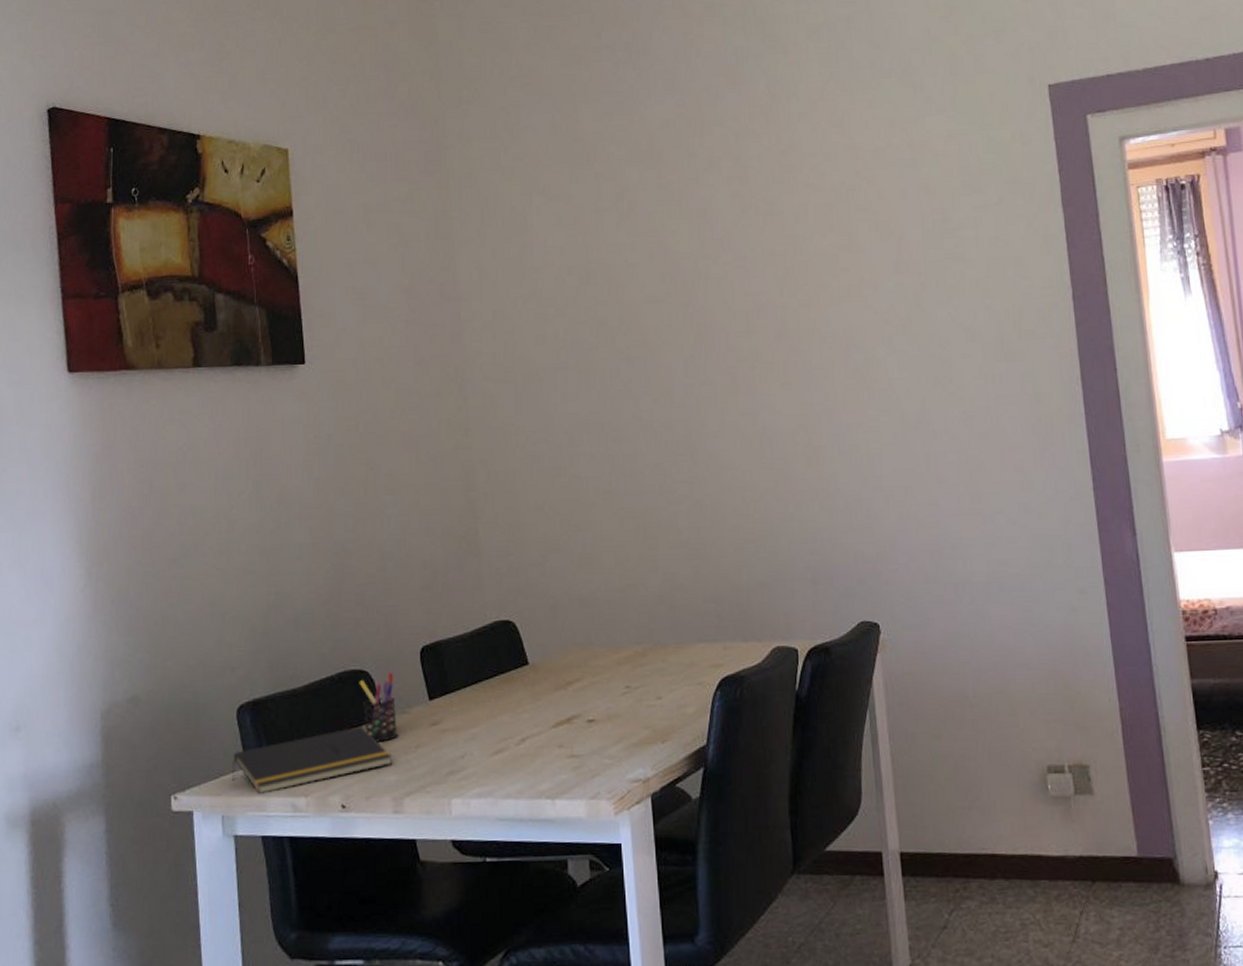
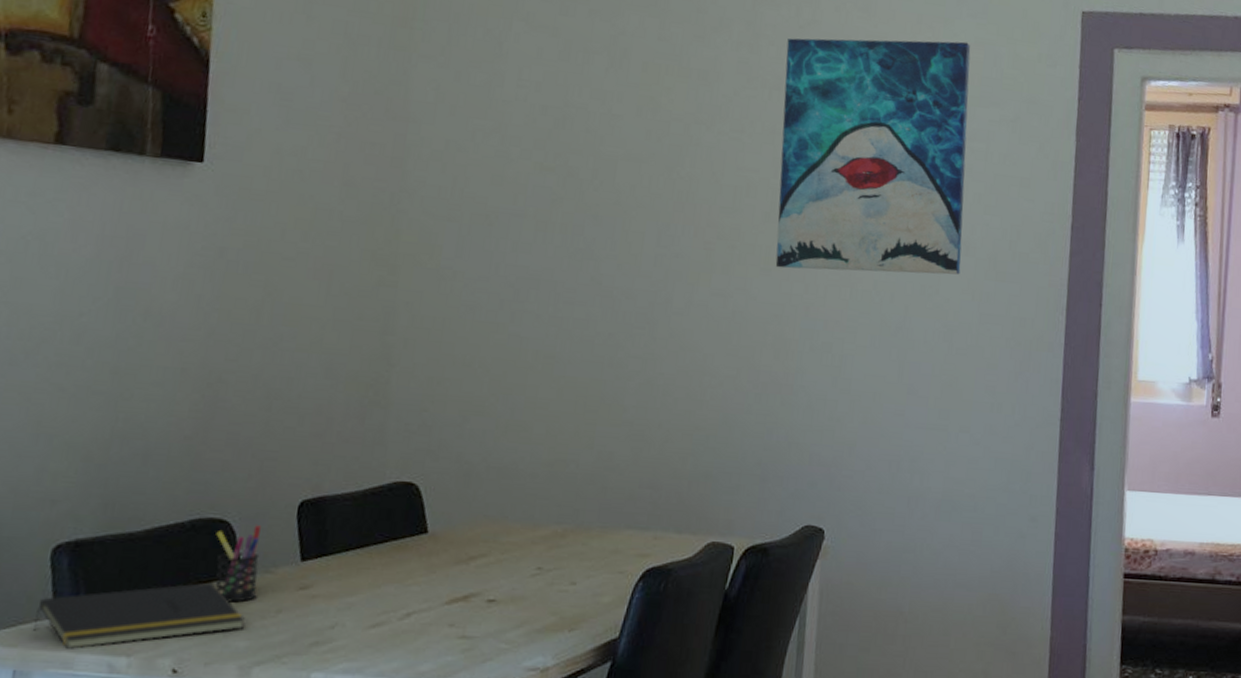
wall art: none [772,136,970,380] -> present [775,38,971,275]

